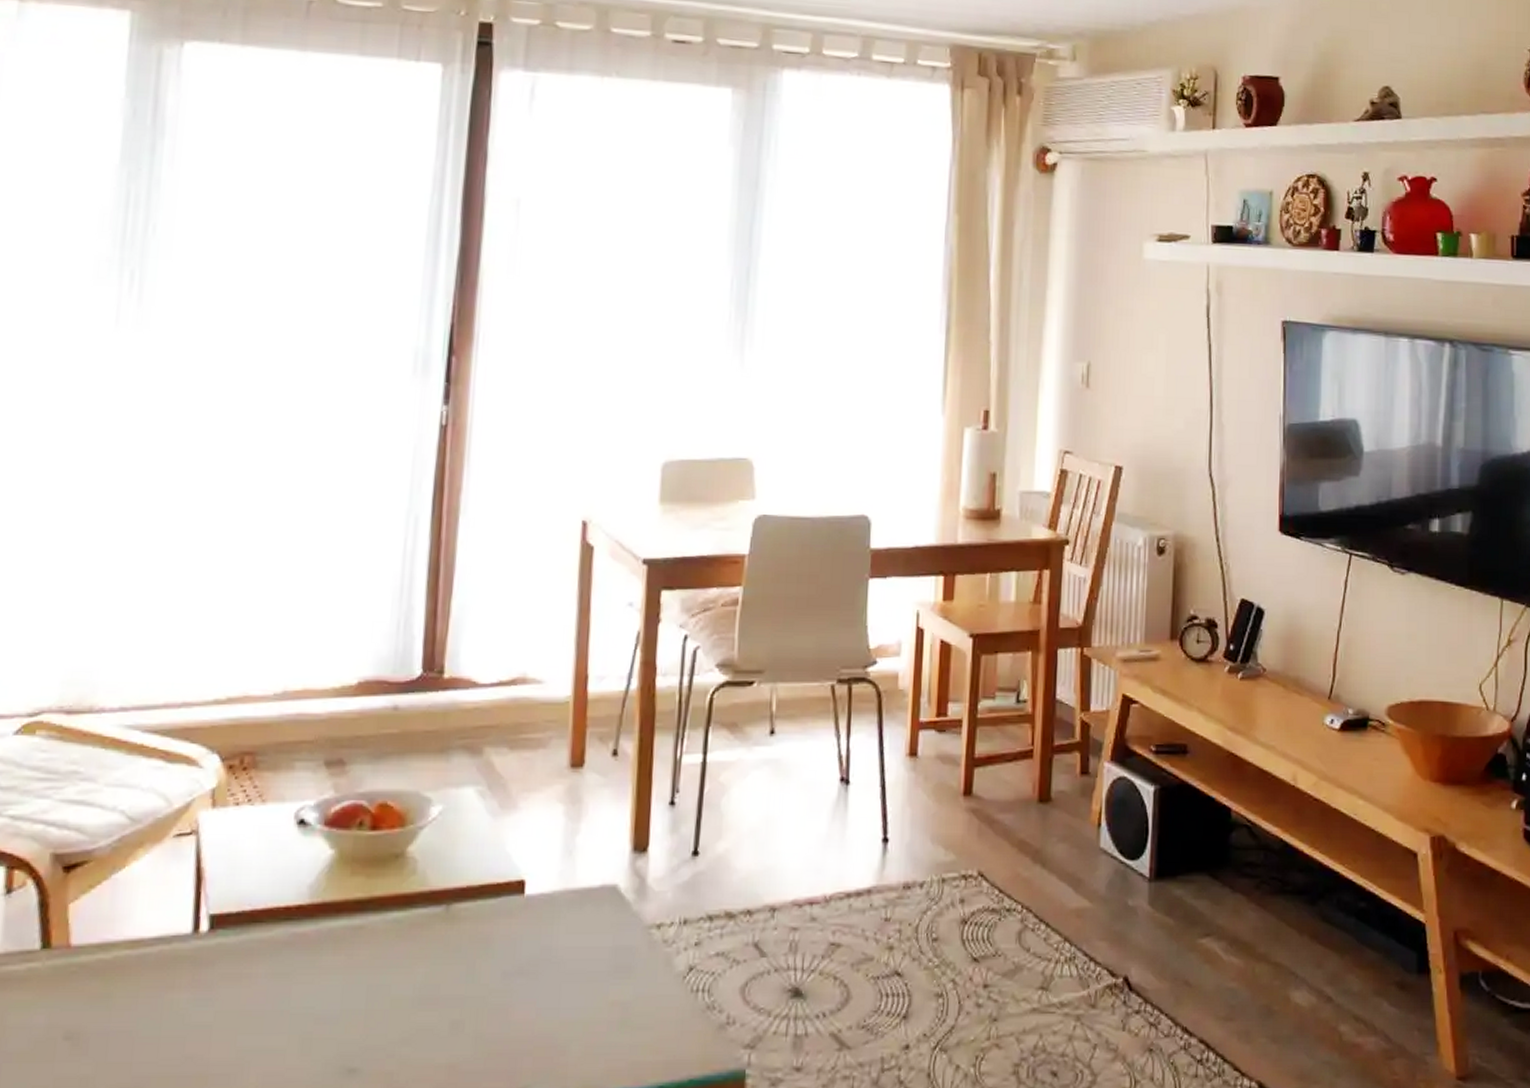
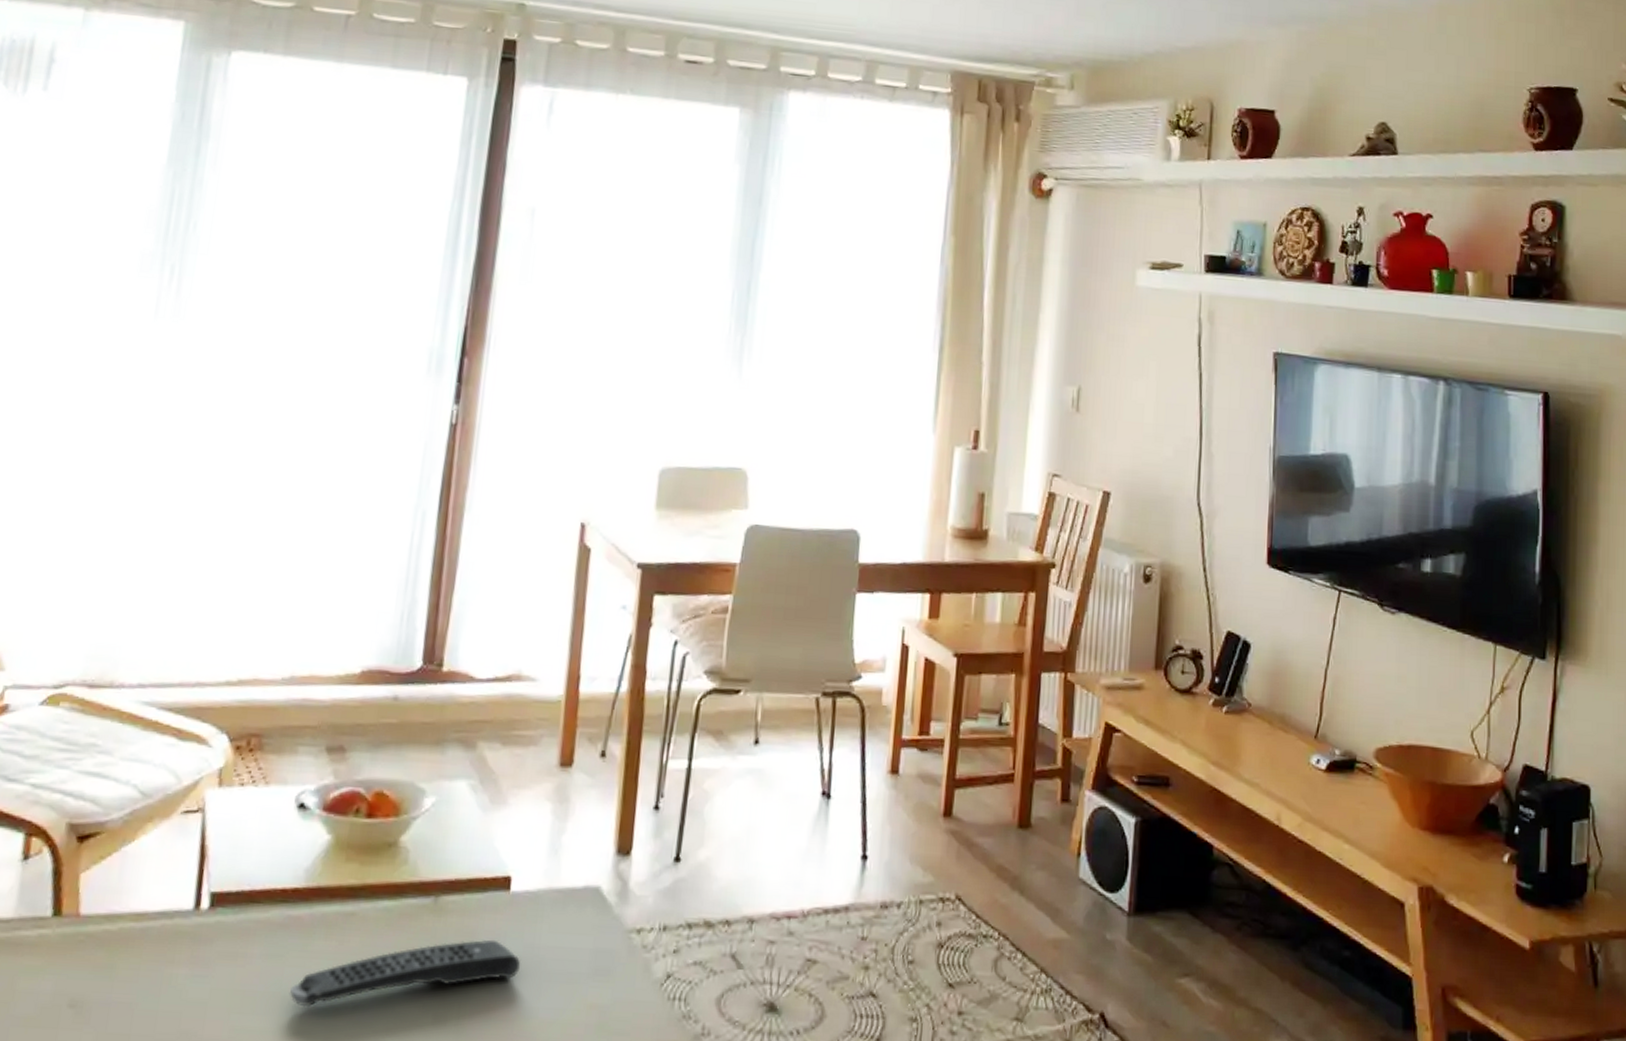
remote control: none [298,944,539,1024] -> present [289,939,521,1008]

